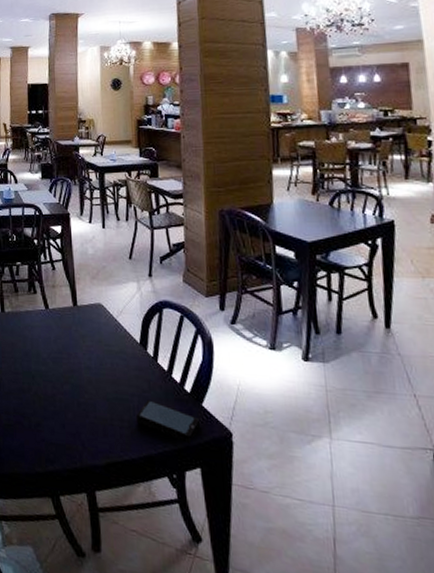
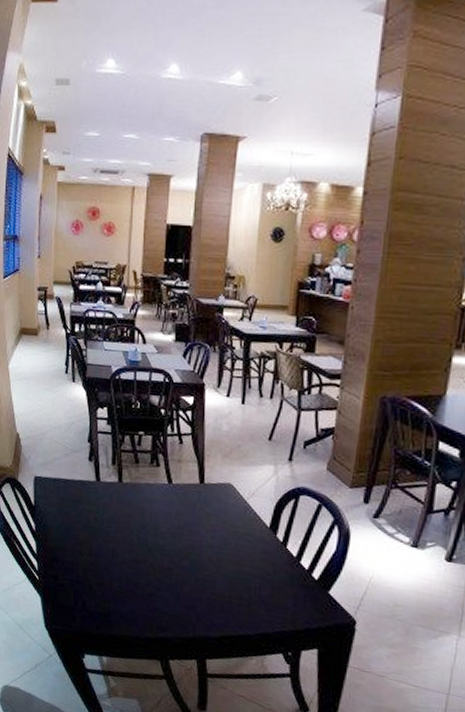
smartphone: present [135,399,200,444] -> none [255,582,323,627]

